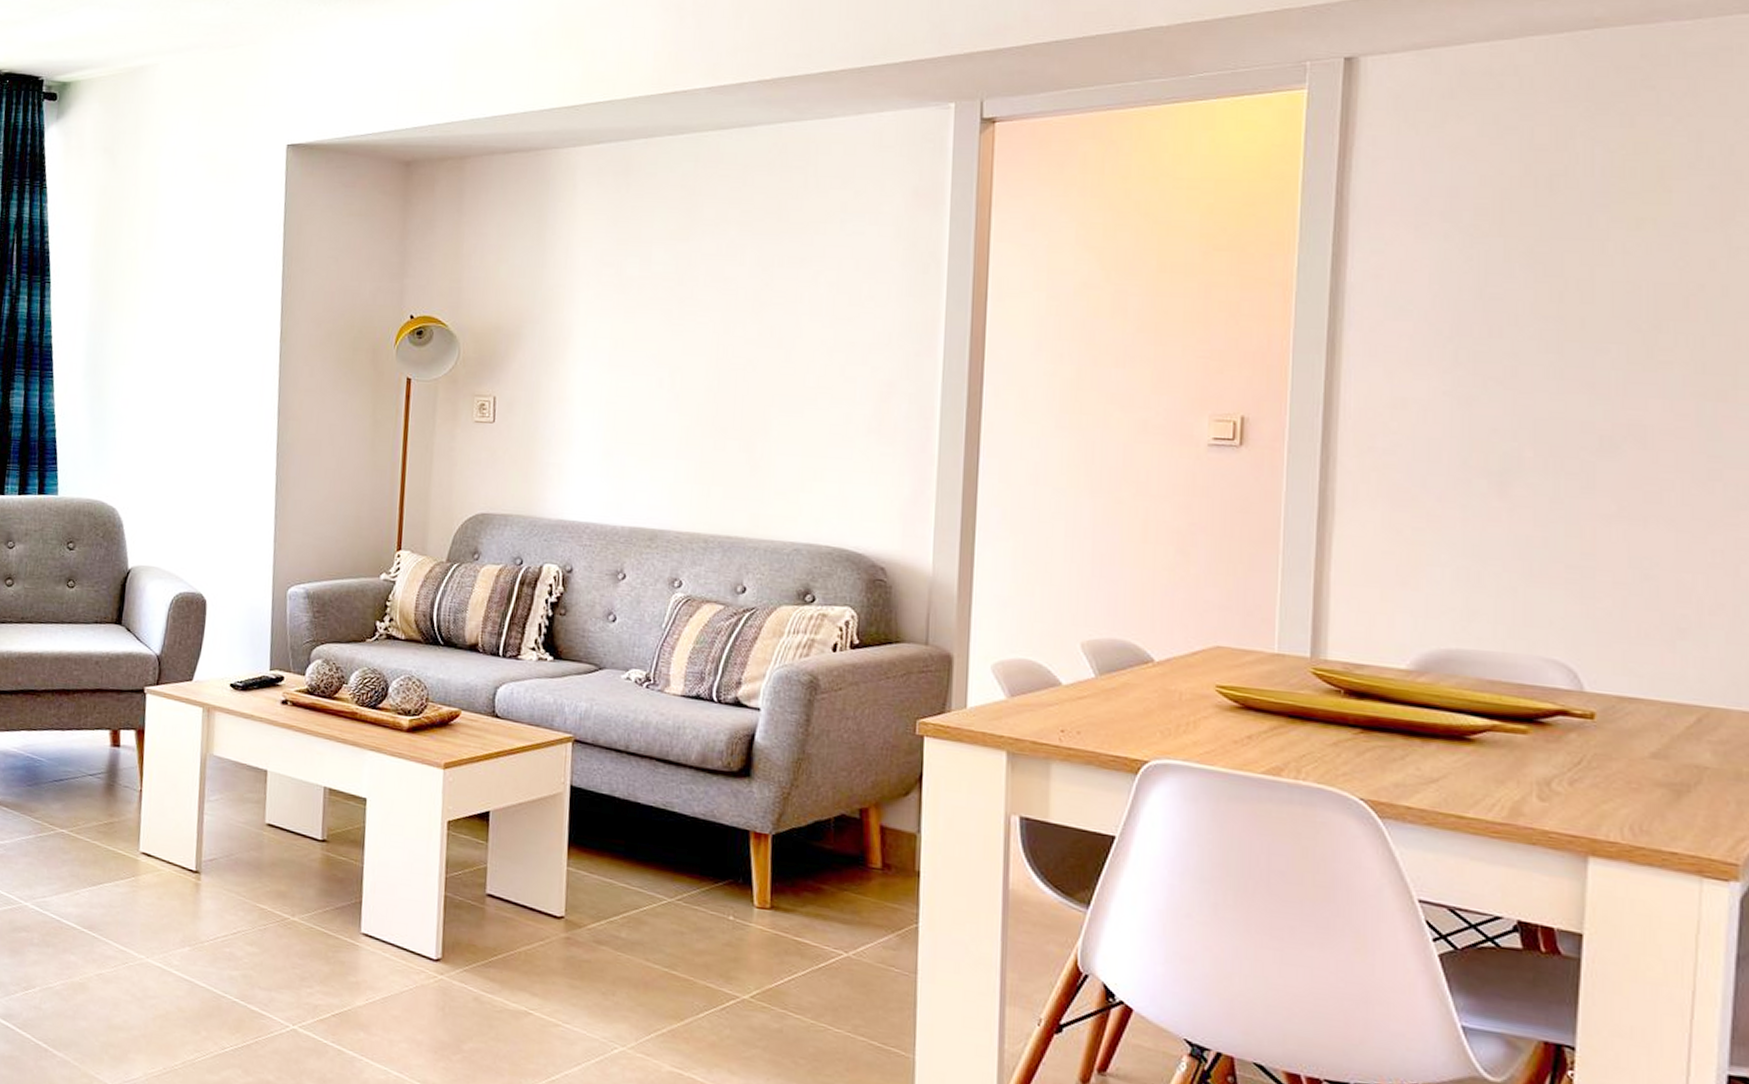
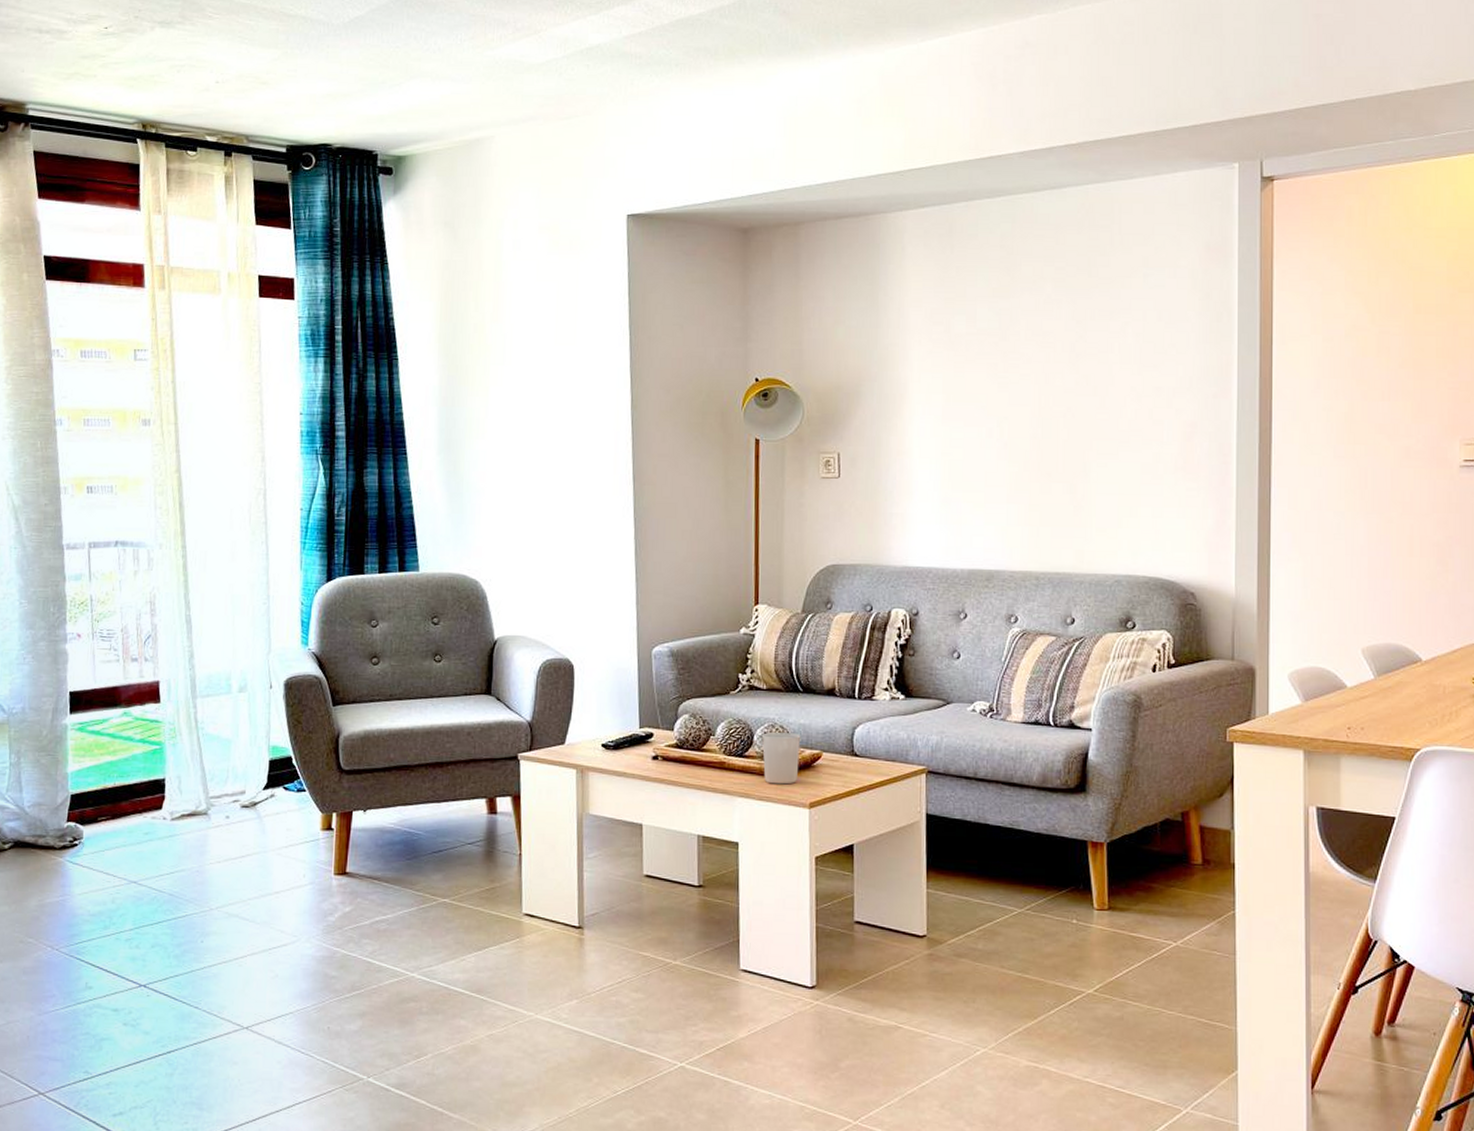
candle holder: none [397,685,439,742] -> present [762,732,801,785]

